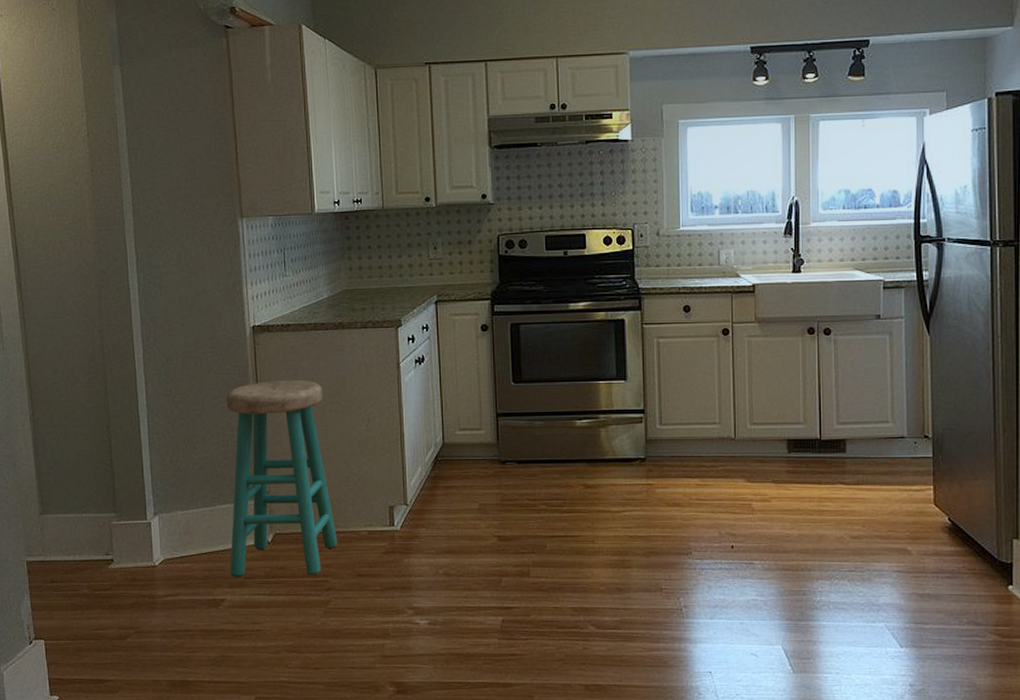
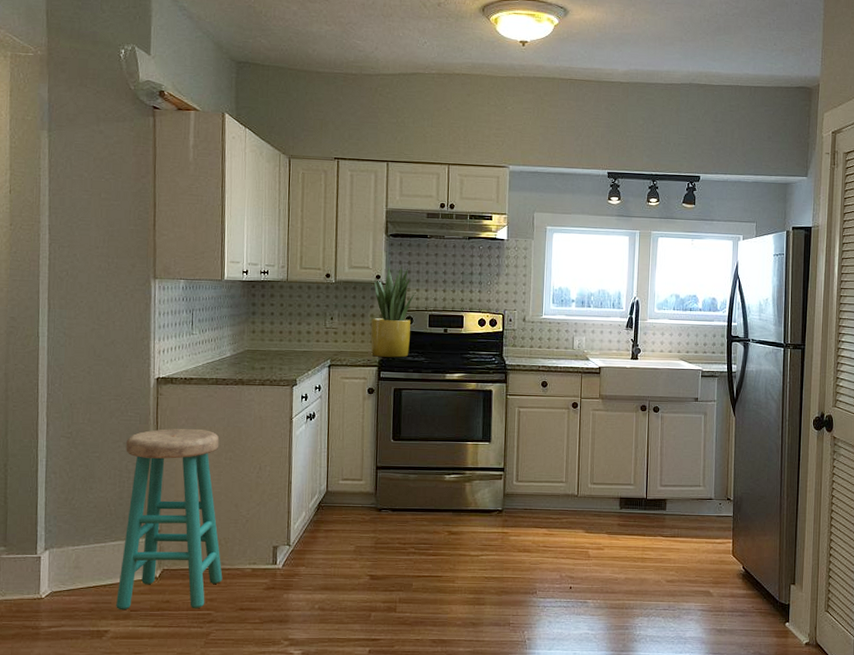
planter: none [479,178,529,288] -> present [370,263,416,358]

